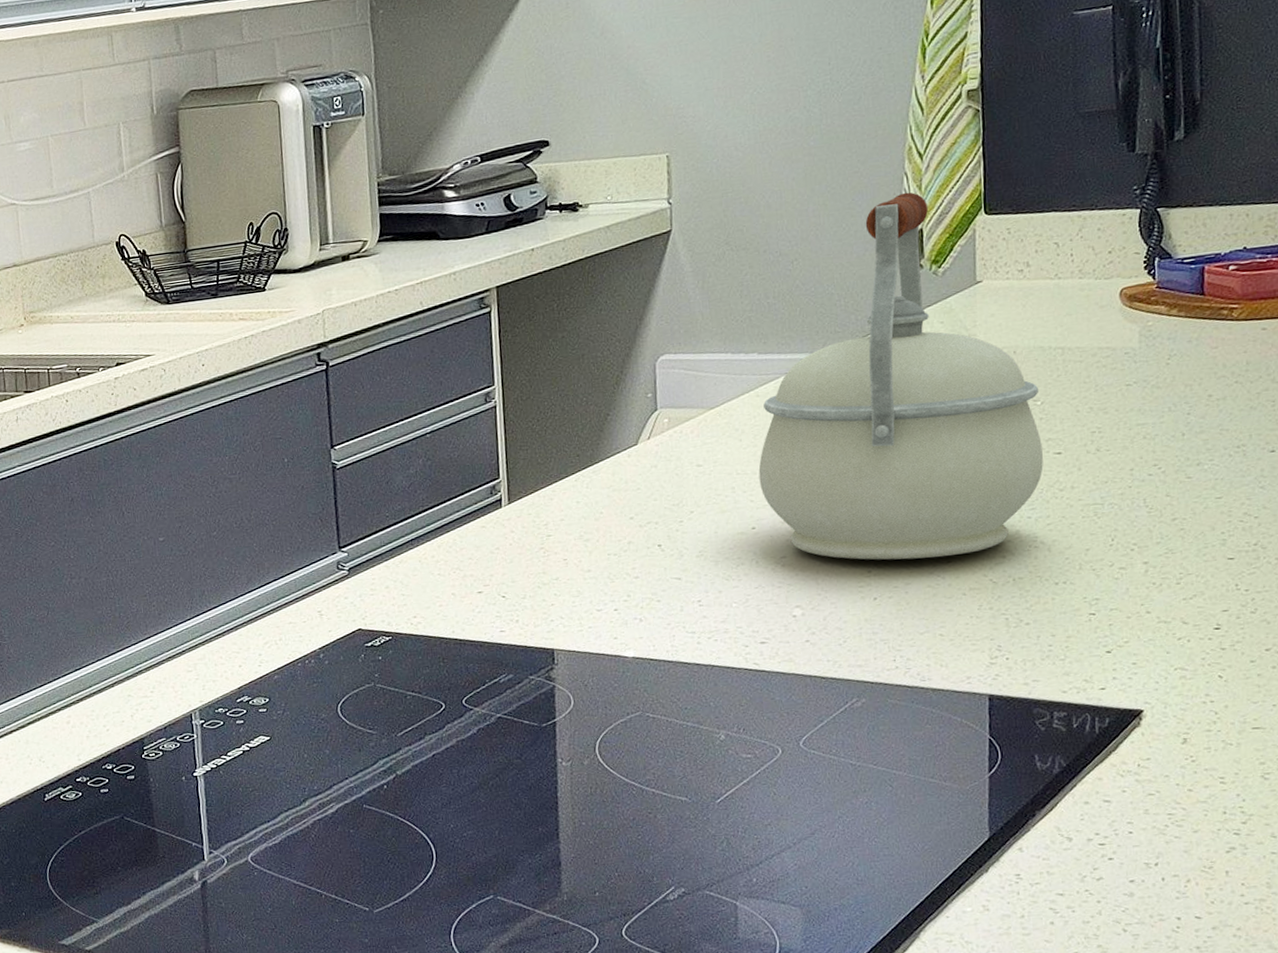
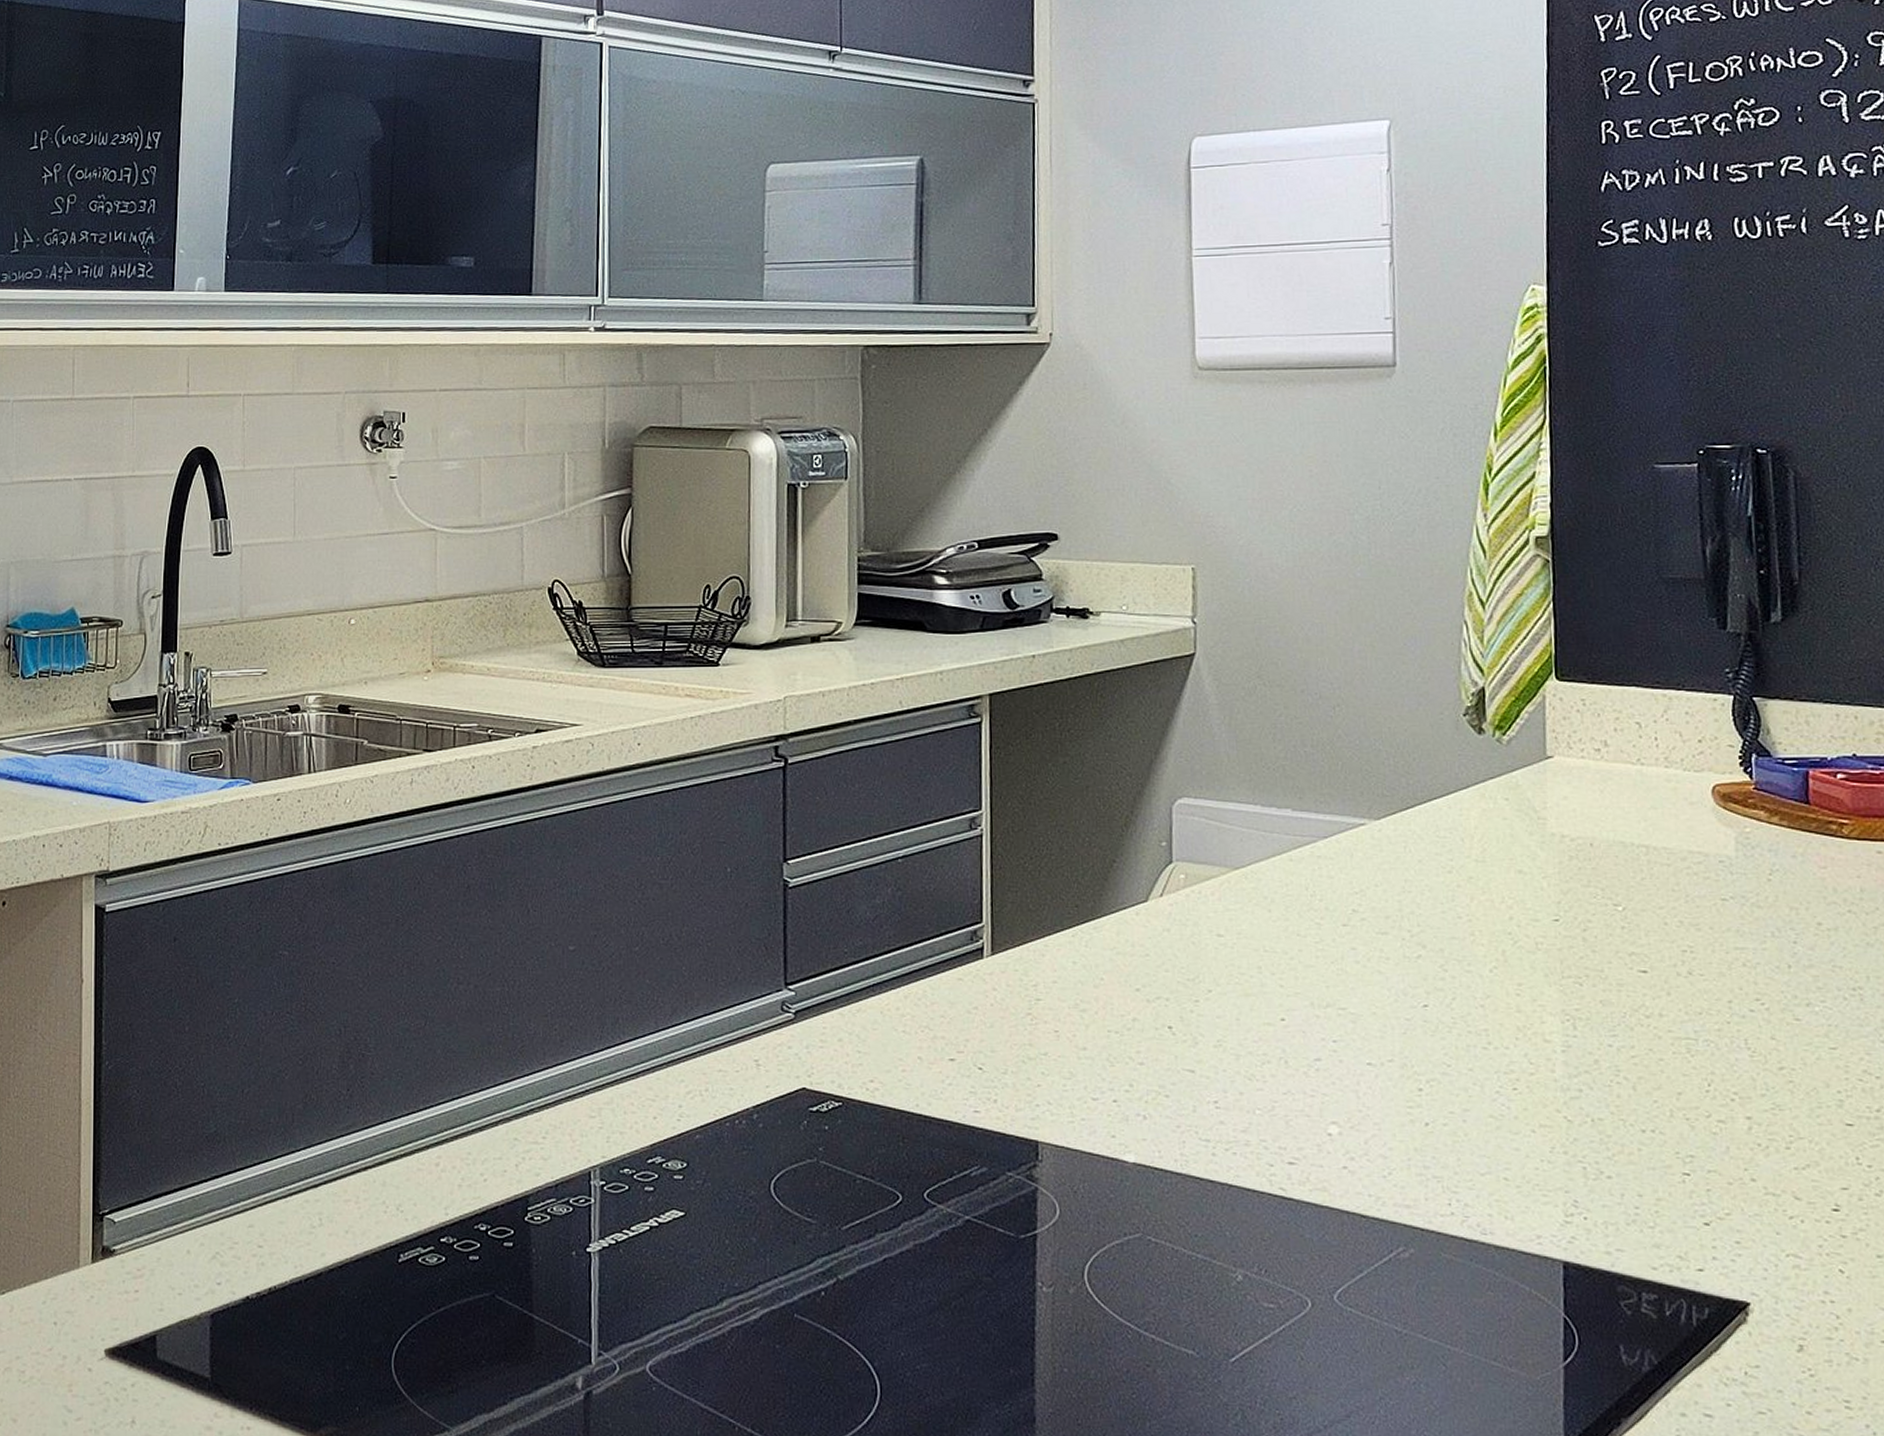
kettle: present [758,192,1043,560] -> none [1290,643,1626,1081]

